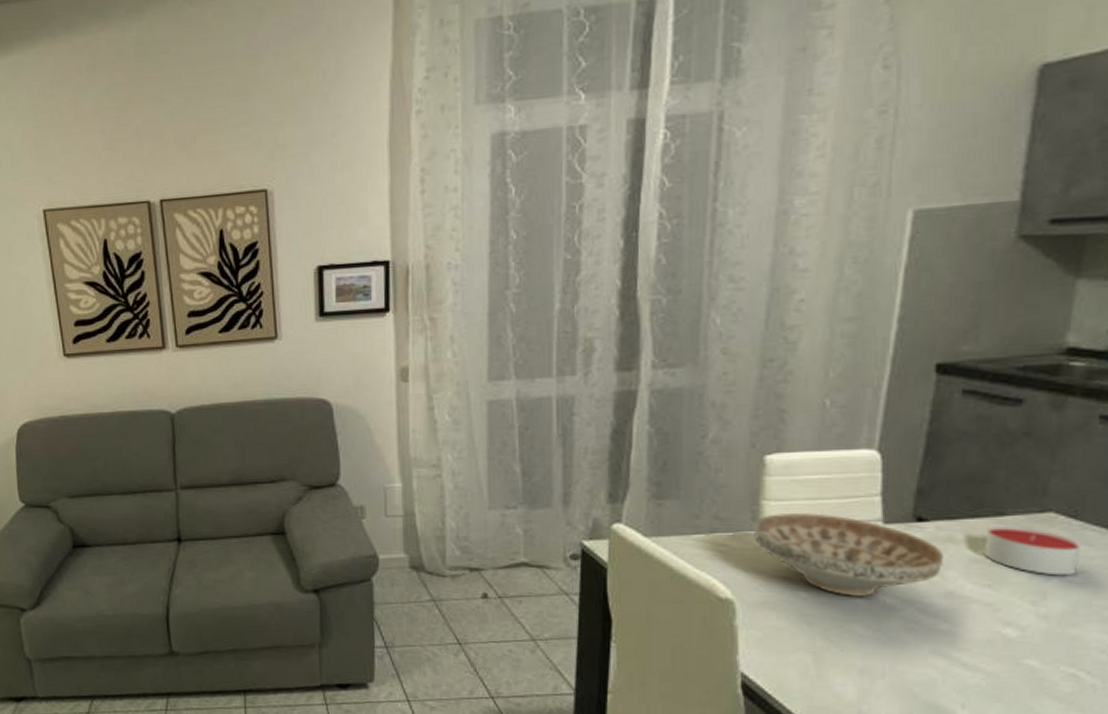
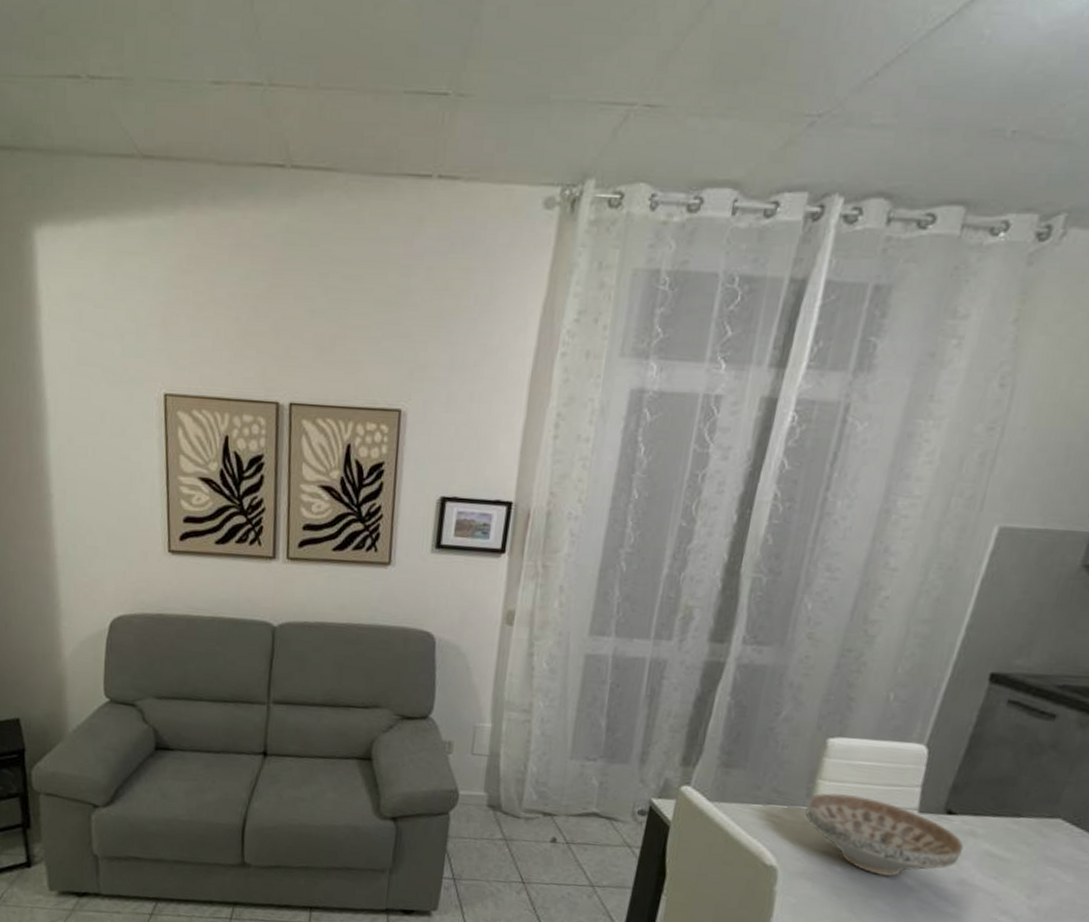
candle: present [983,526,1081,576] -> none [996,826,1077,876]

